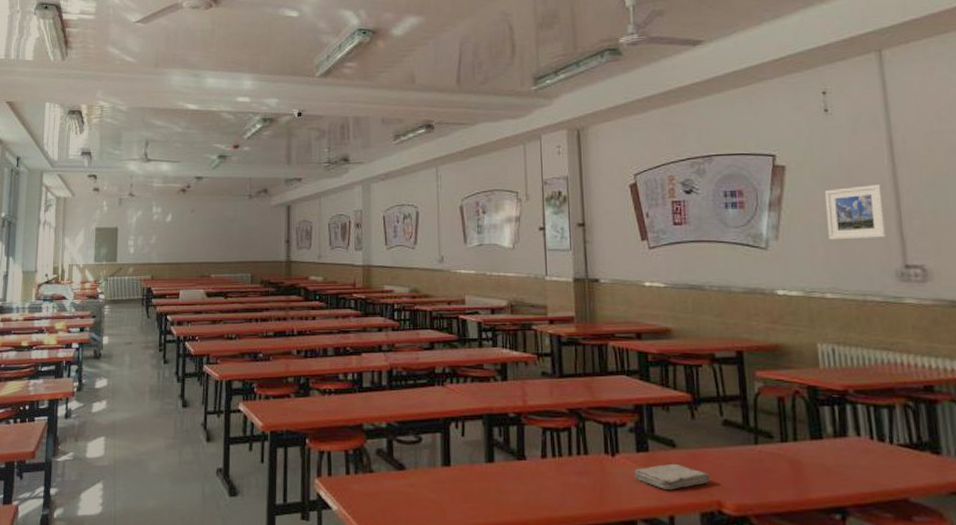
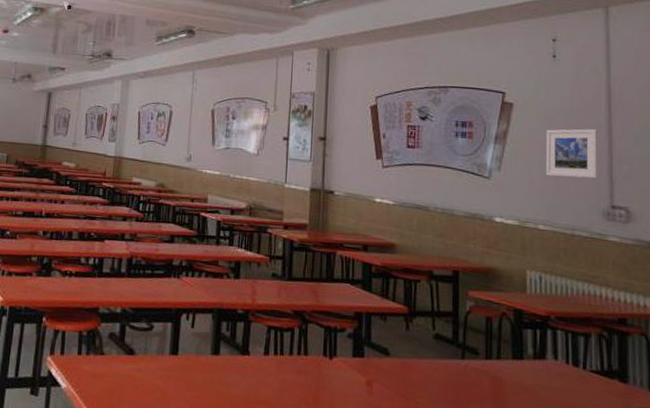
washcloth: present [634,463,711,490] -> none [348,370,418,395]

